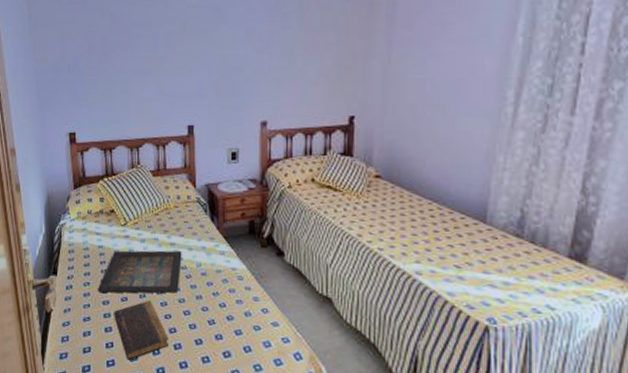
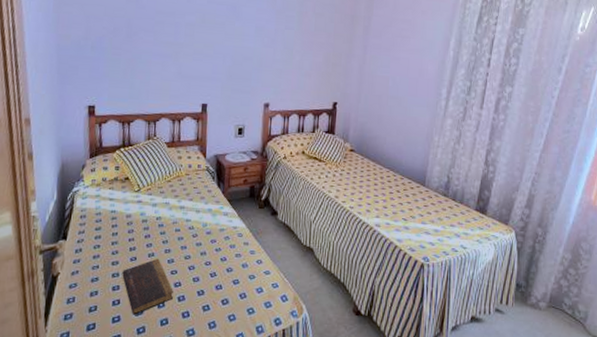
icon panel: present [97,250,182,294] -> none [107,212,190,255]

